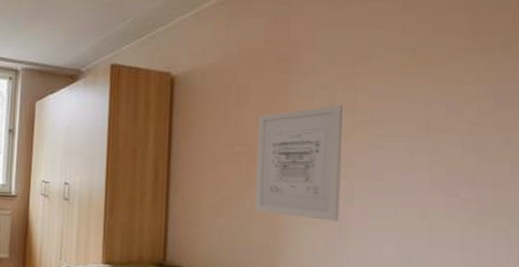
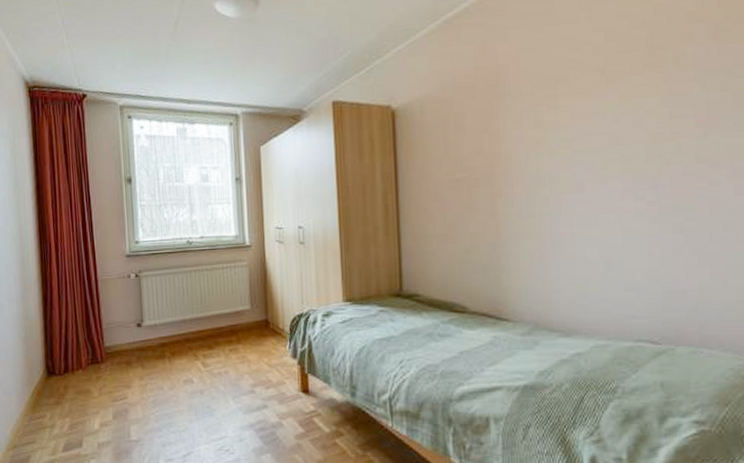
wall art: present [255,105,342,222] -> none [474,125,550,235]

